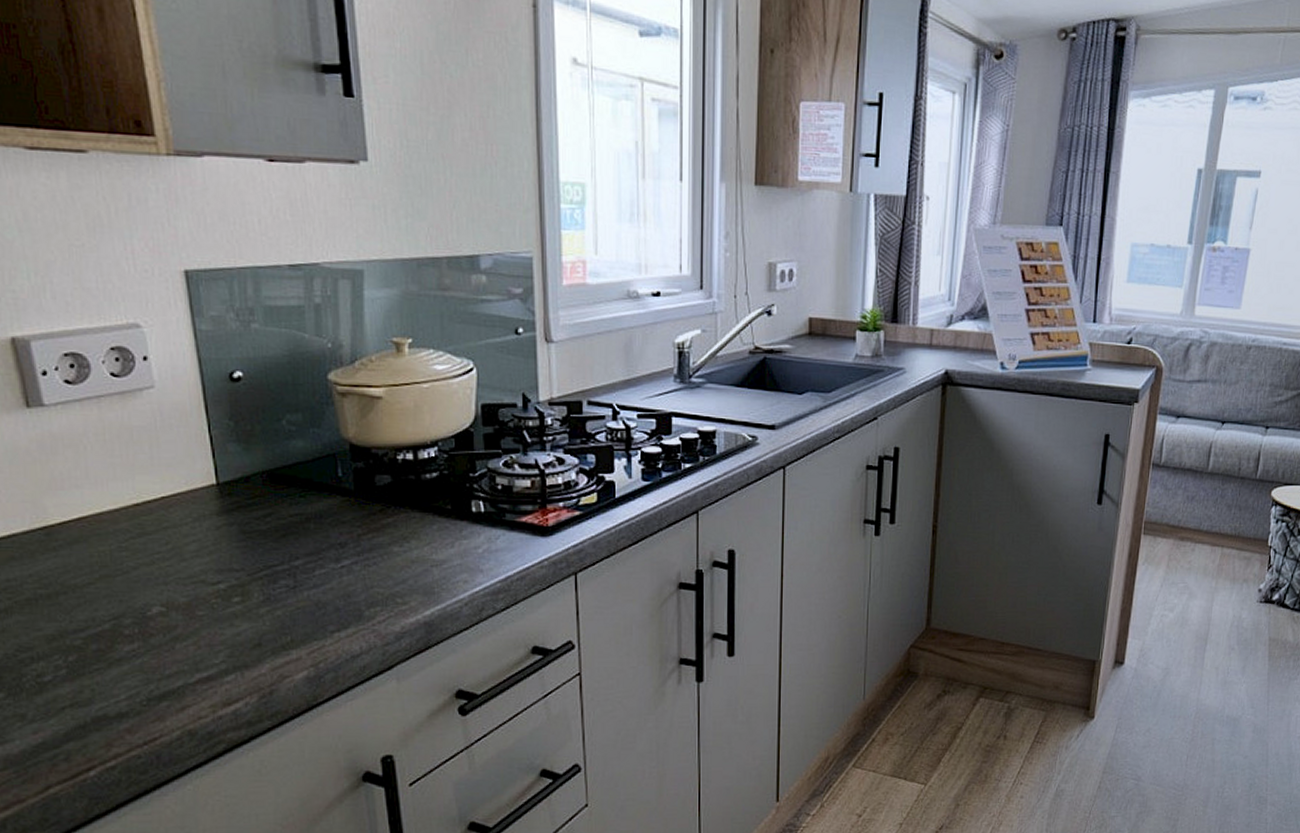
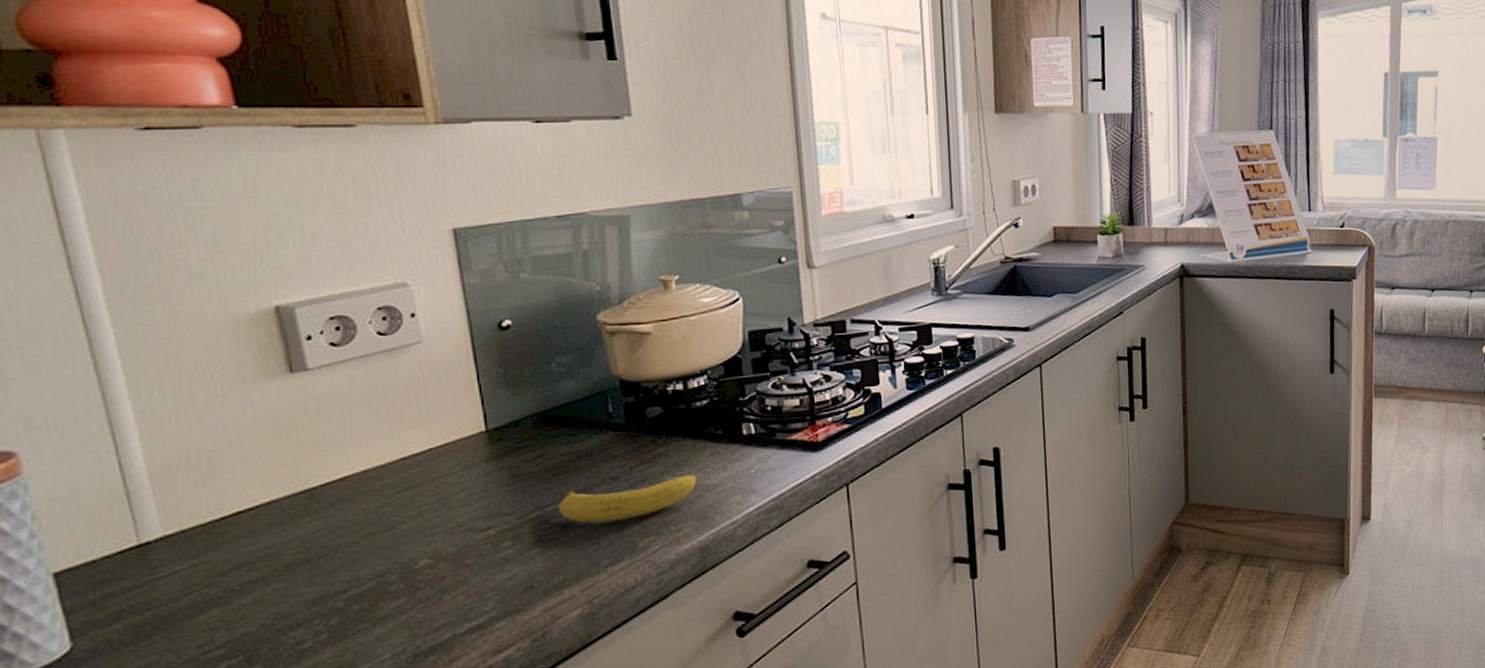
fruit: none [286,546,424,586] -> present [558,473,696,523]

